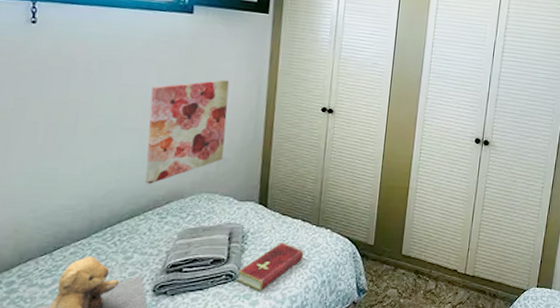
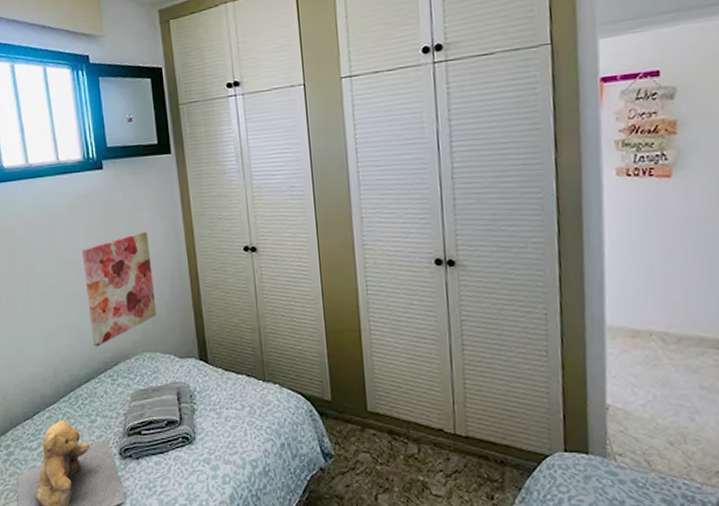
hardcover book: present [236,242,304,291] -> none [192,401,256,455]

